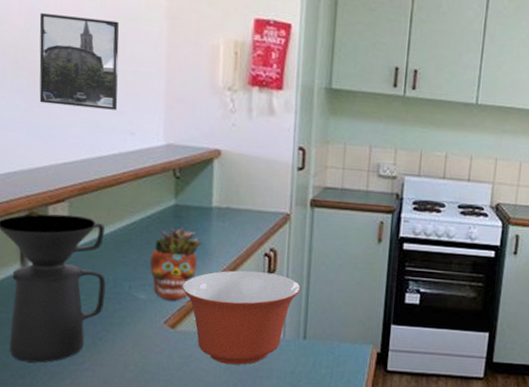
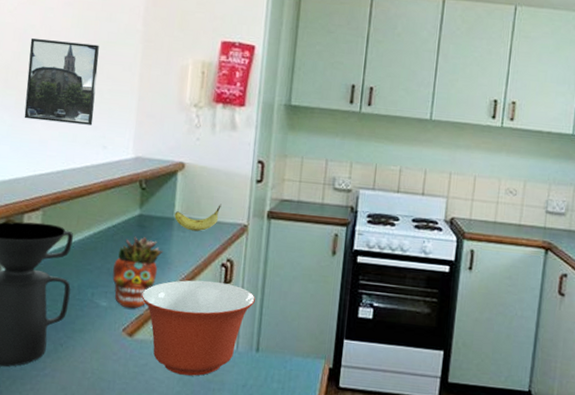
fruit: none [212,192,262,221] -> present [174,204,222,232]

